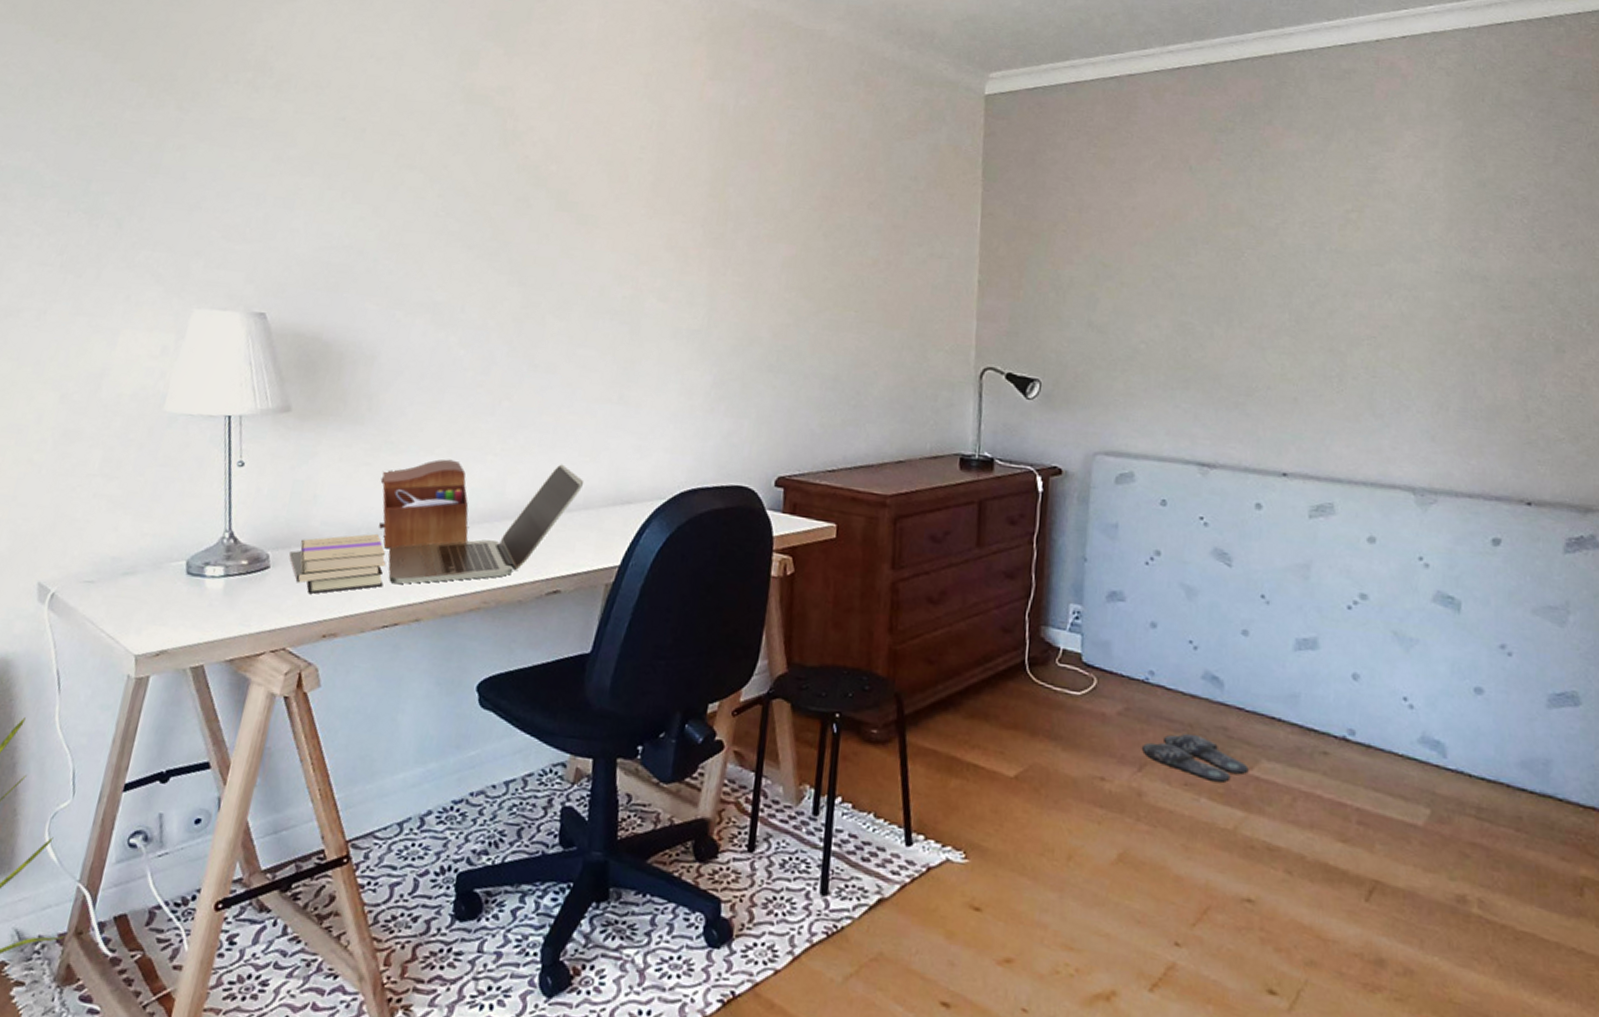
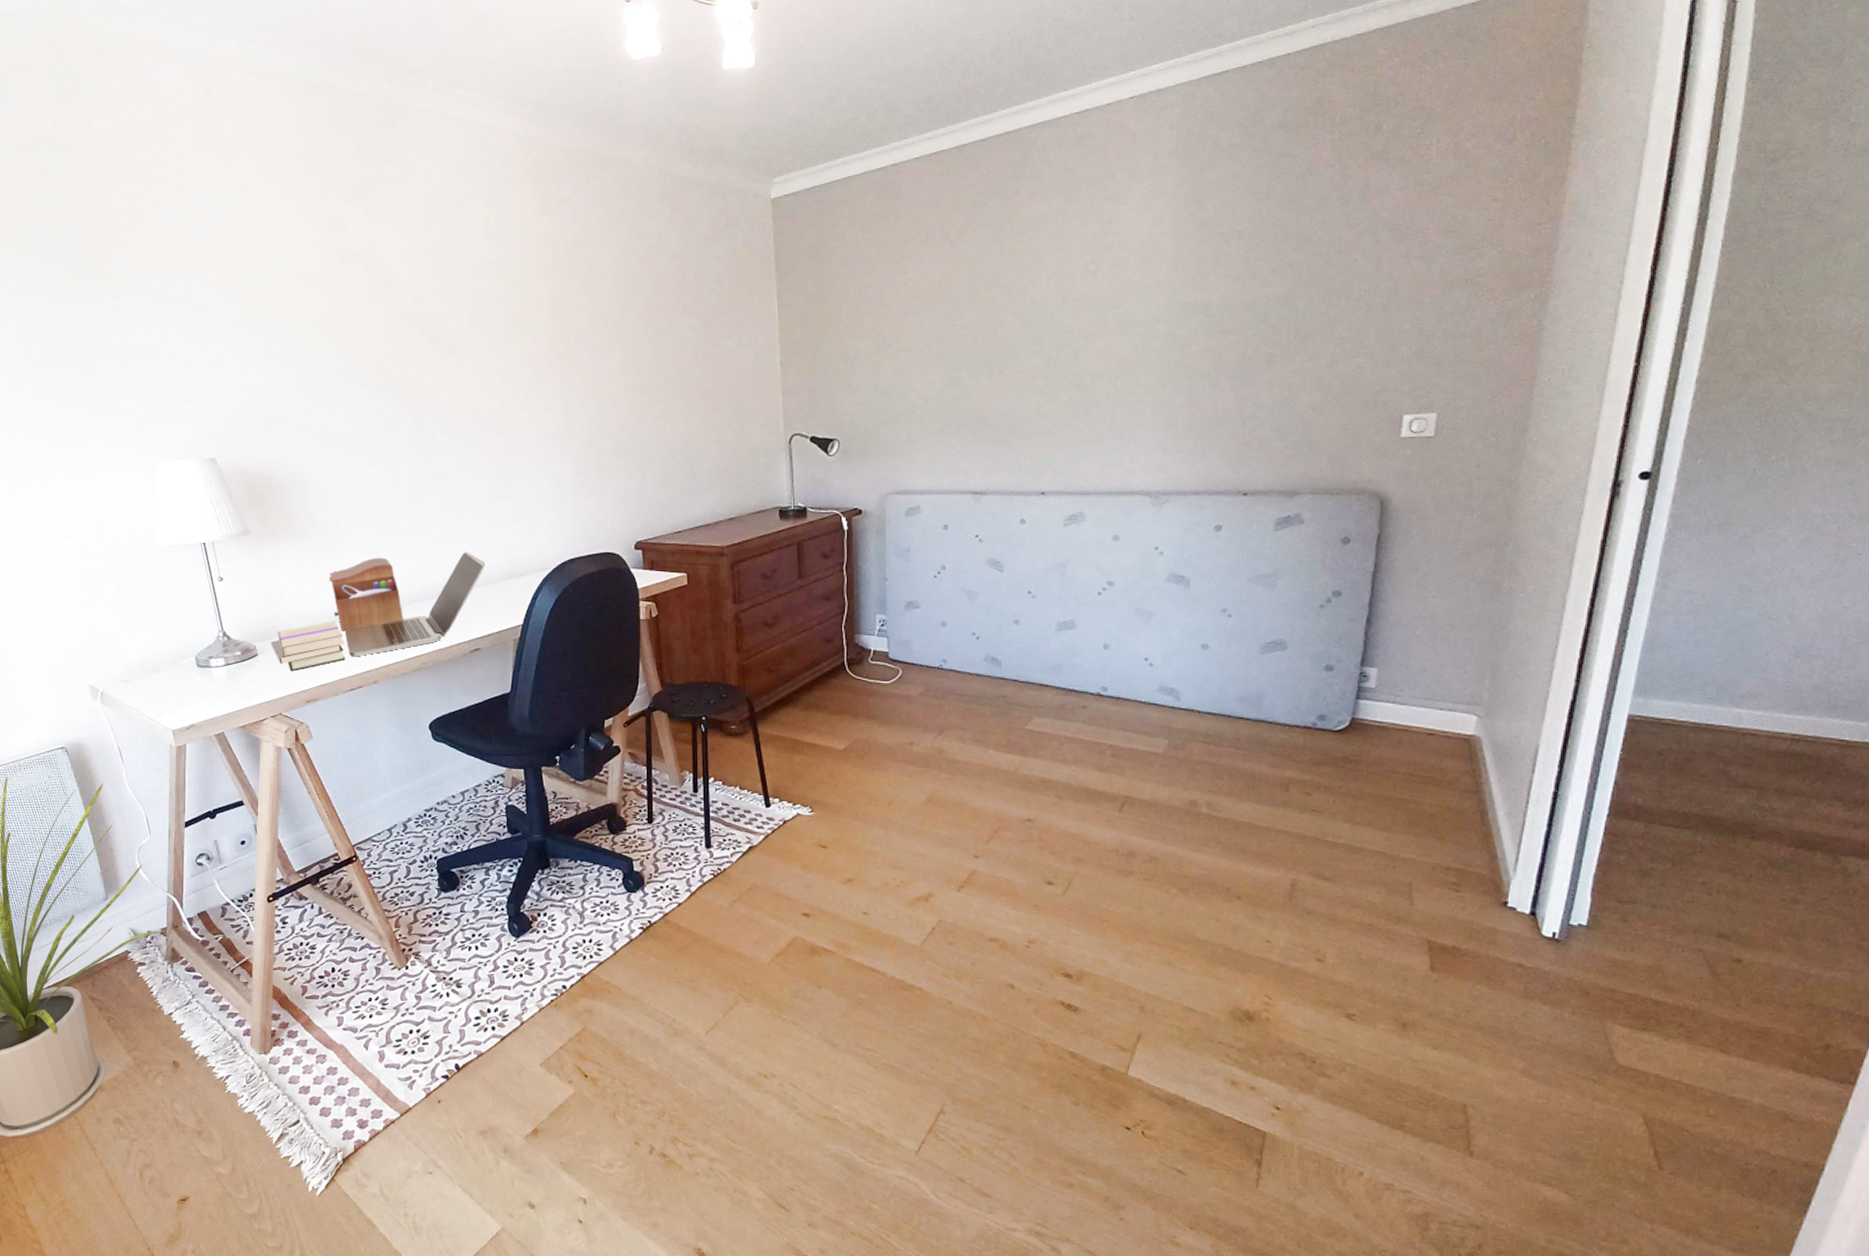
slippers: present [1142,733,1249,782] -> none [941,703,1024,737]

